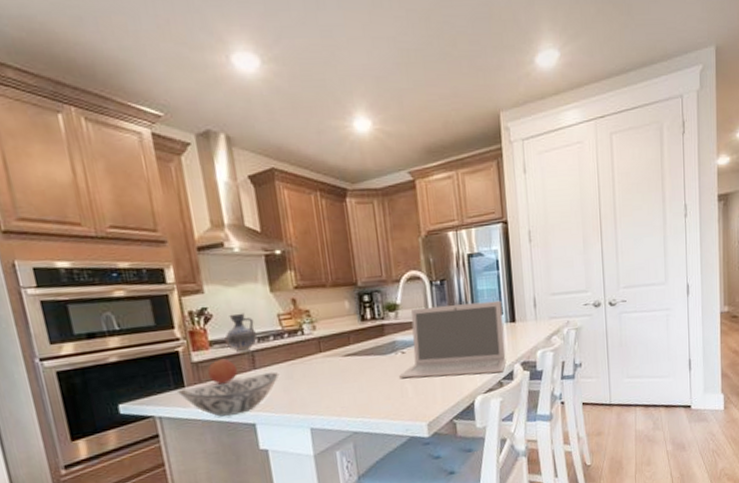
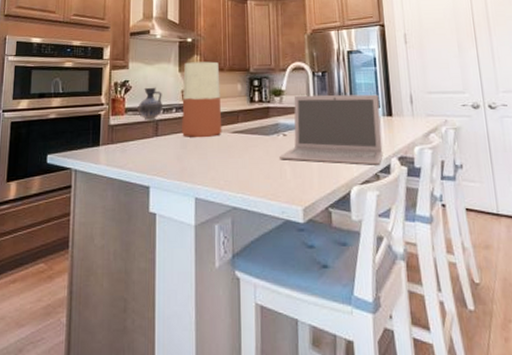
decorative bowl: present [177,371,279,417] -> none [93,140,176,176]
fruit: present [208,358,238,385] -> none [120,124,143,147]
vase: none [276,277,333,367] -> present [182,61,222,137]

